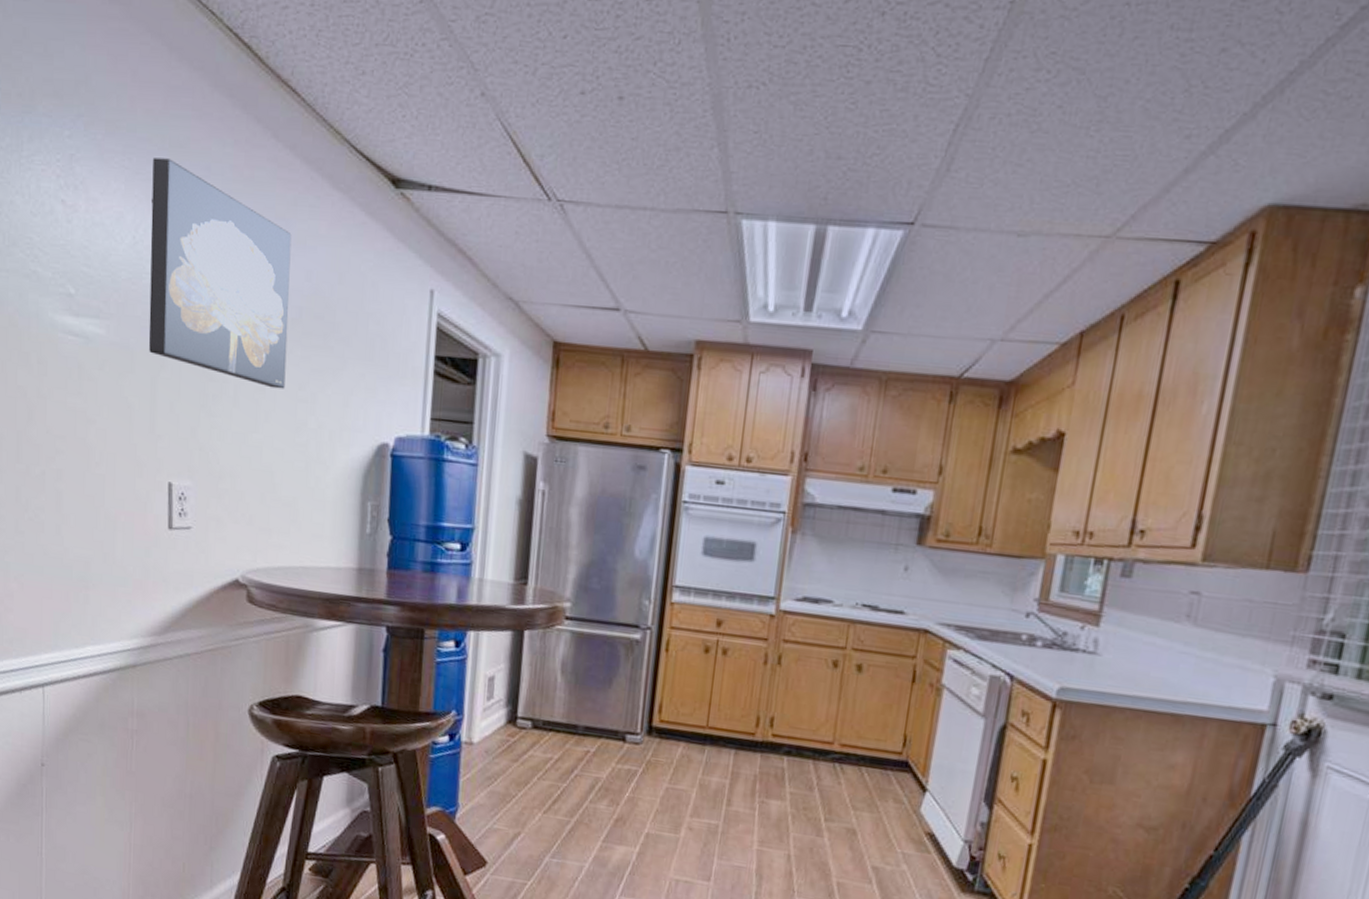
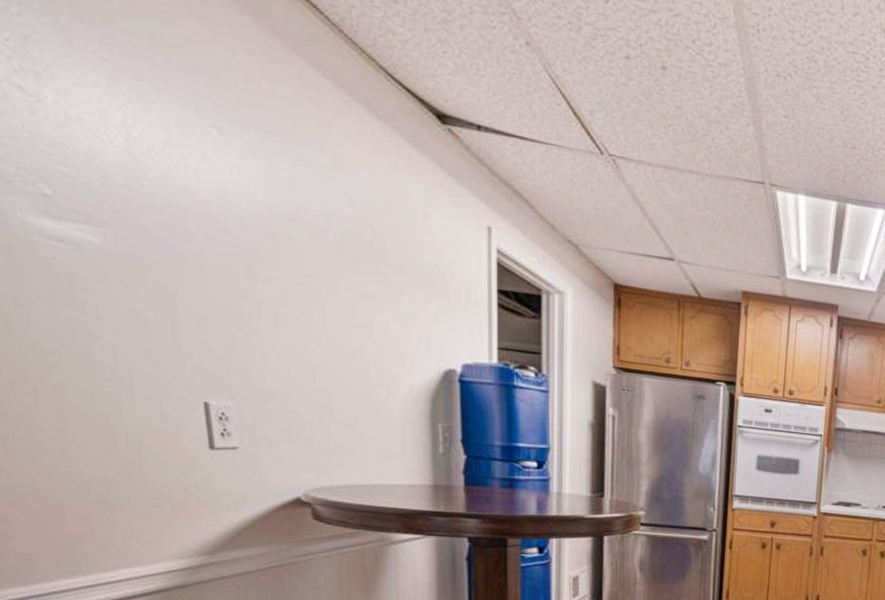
wall art: present [148,157,292,389] -> none [142,54,335,313]

